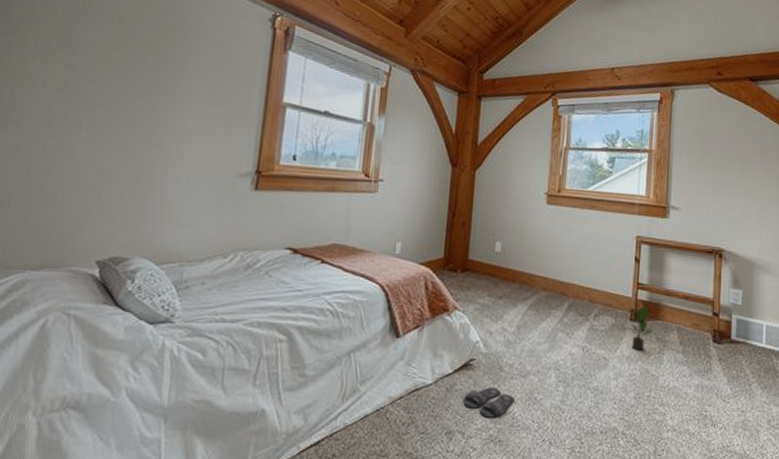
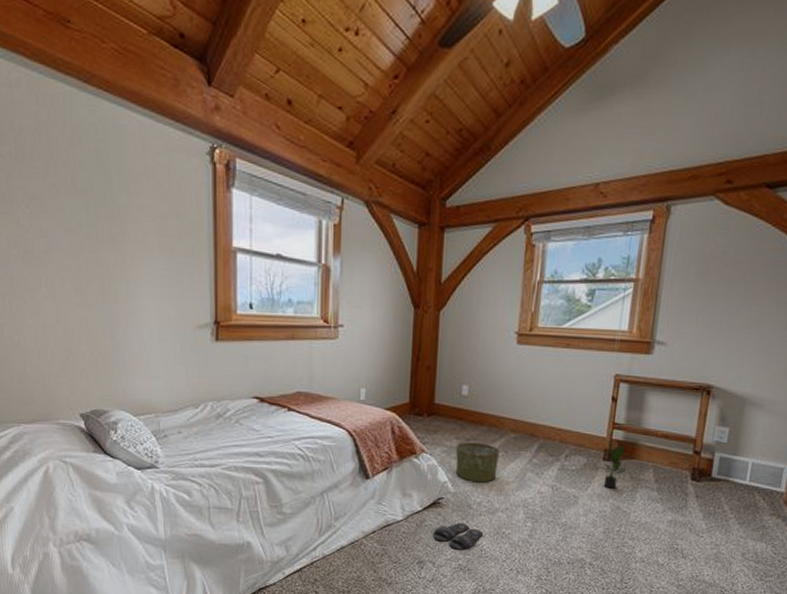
basket: none [488,298,532,343] -> present [455,441,500,483]

